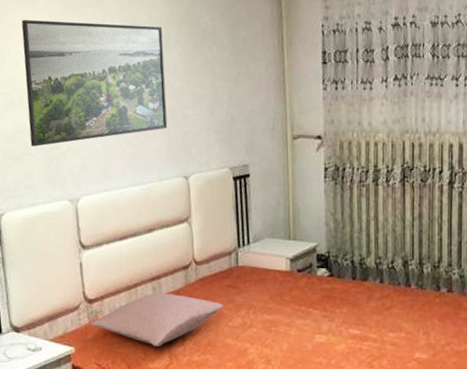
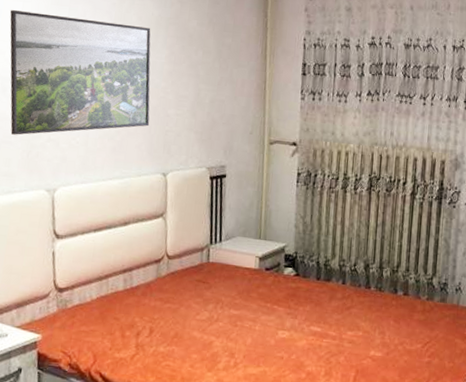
pillow: present [91,293,223,347] -> none [59,284,192,337]

